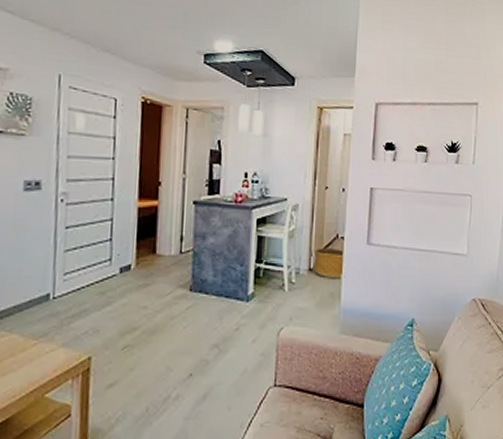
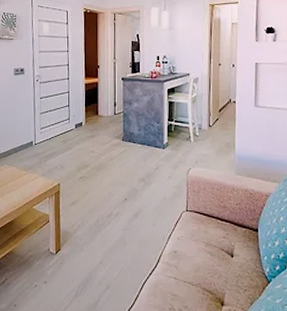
basket: present [312,247,345,279] -> none [211,109,238,133]

